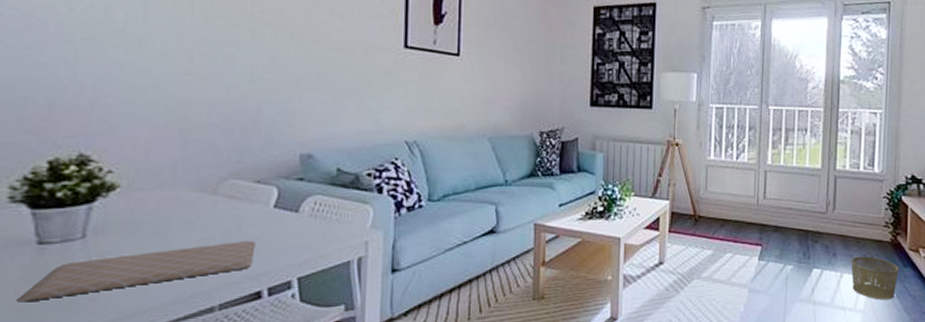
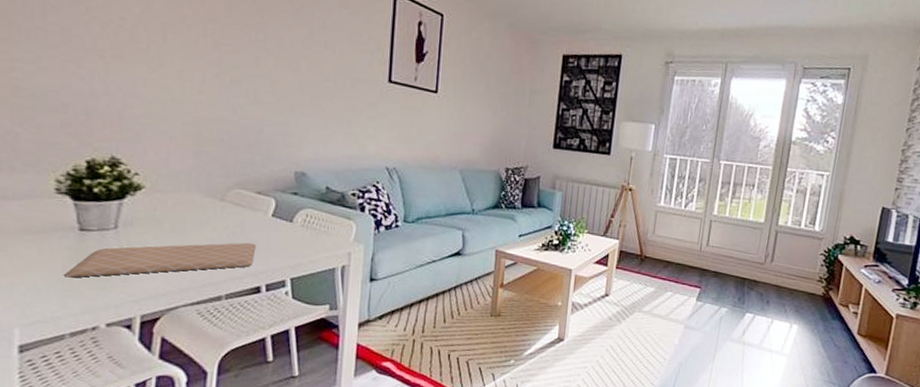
basket: present [851,252,899,300] -> none [781,303,828,348]

